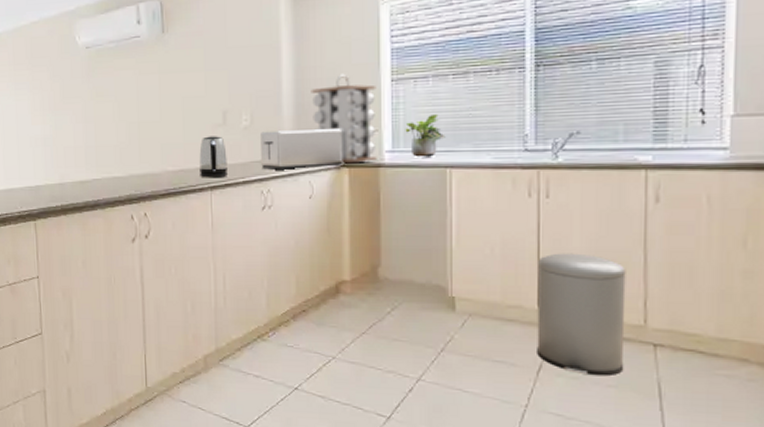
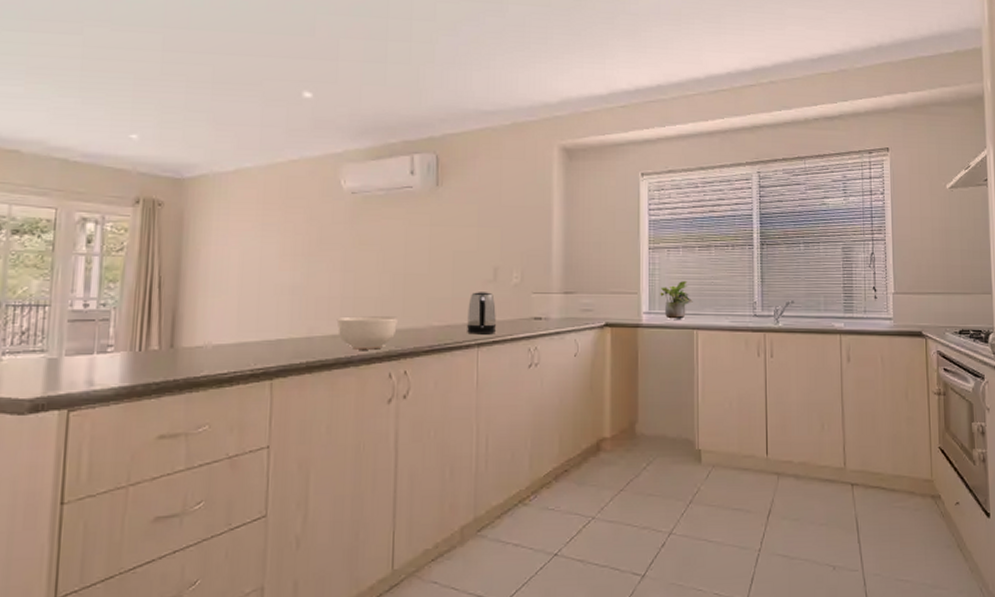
bowl: none [83,163,136,194] -> present [336,316,399,350]
toaster: present [261,129,343,171] -> none [530,289,606,329]
spice rack: present [311,73,377,164] -> none [578,239,636,323]
pedal bin: present [537,253,626,376] -> none [766,406,832,517]

